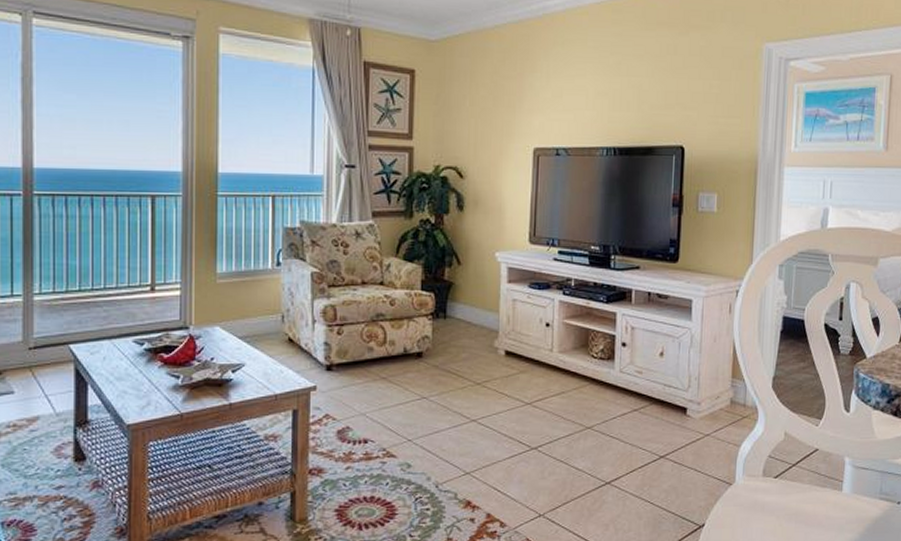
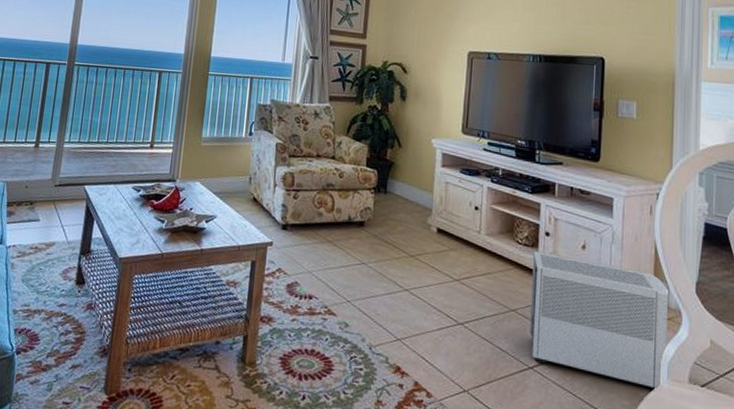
air purifier: none [605,364,745,489] -> present [529,251,668,392]

